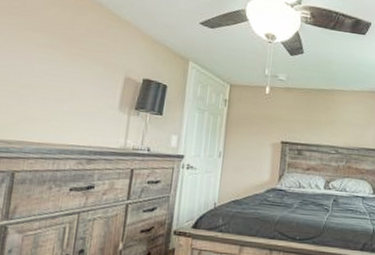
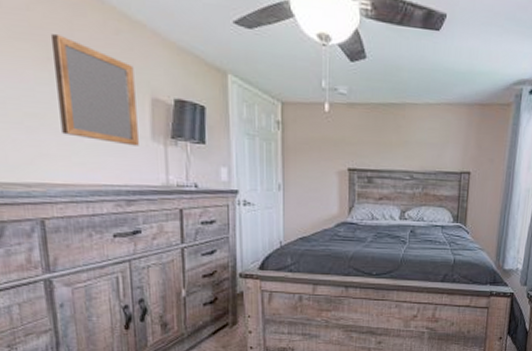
home mirror: none [47,27,115,115] -> present [50,34,139,146]

